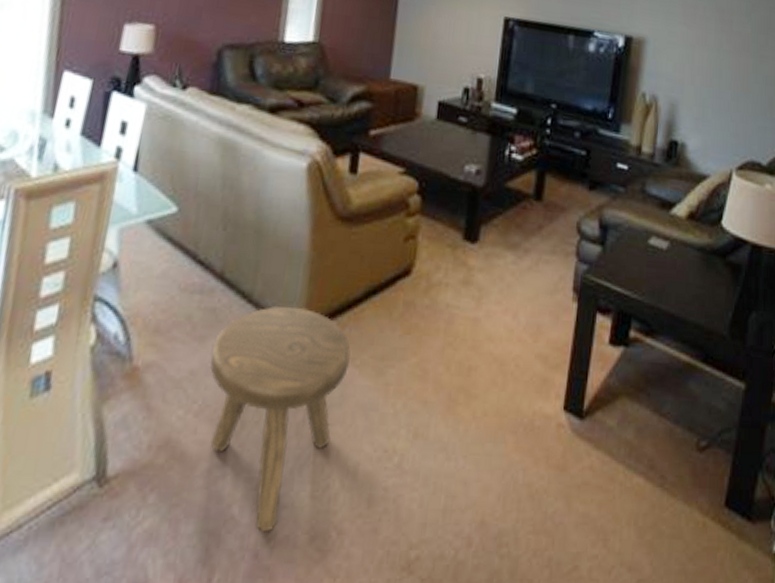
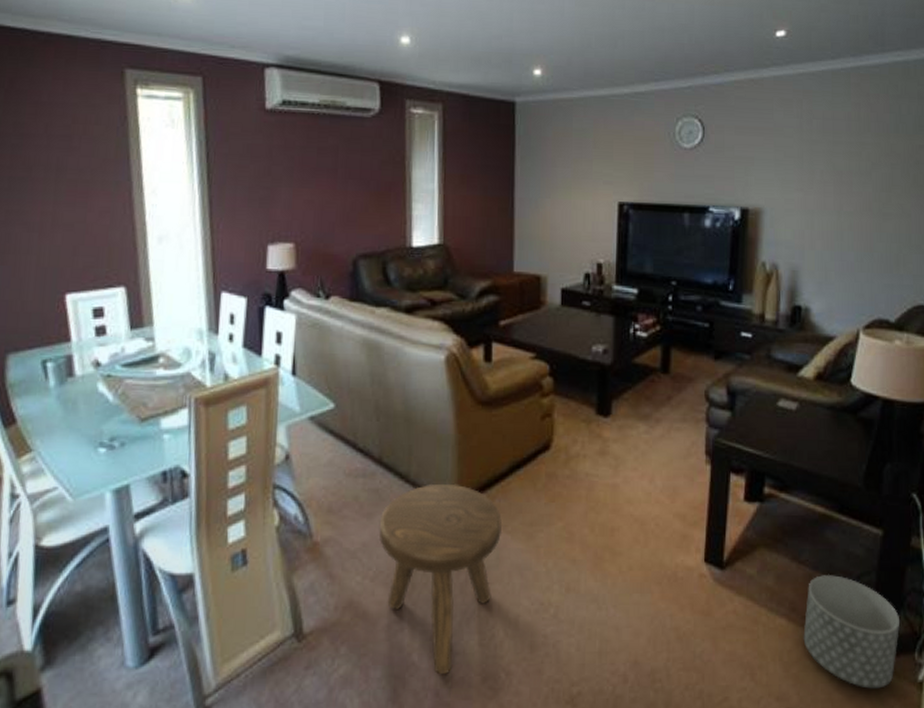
planter: none [660,430,759,560] -> present [803,575,901,689]

